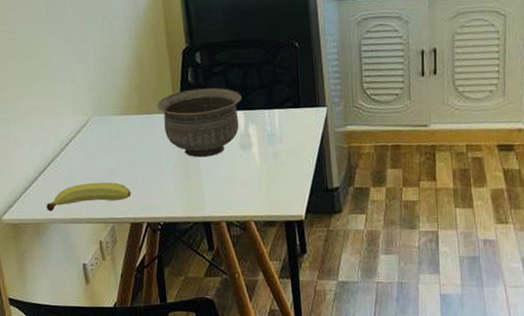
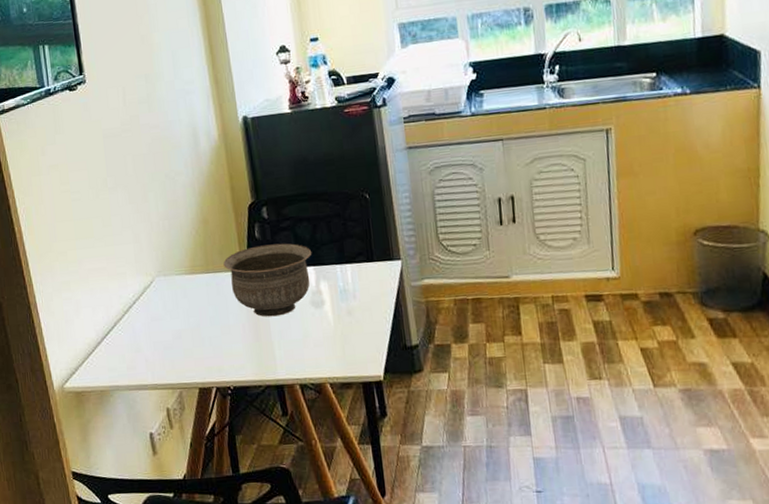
fruit: present [46,182,131,212] -> none [110,345,199,379]

